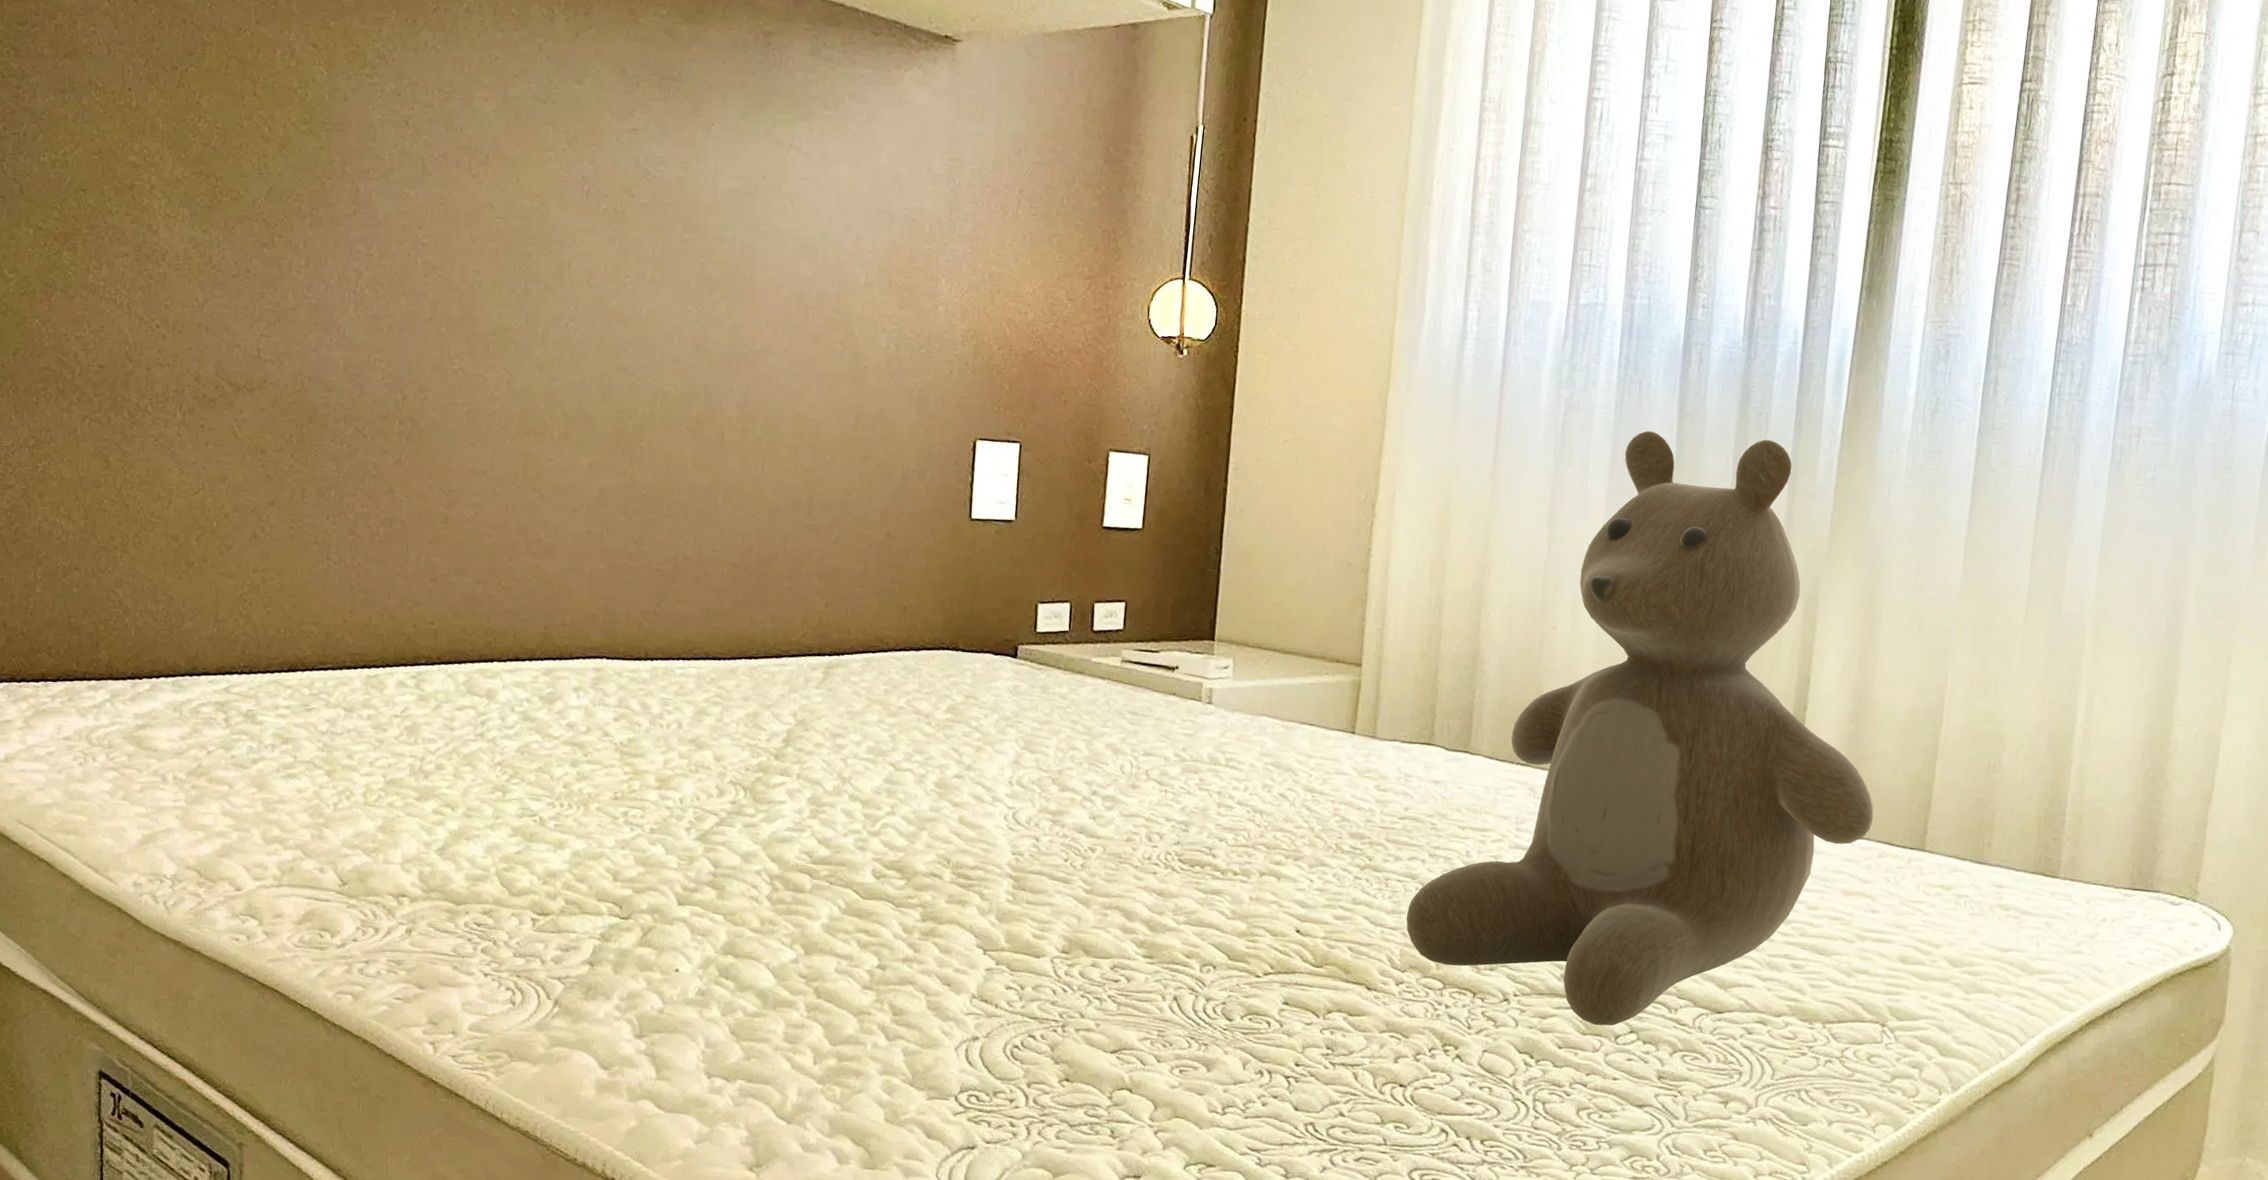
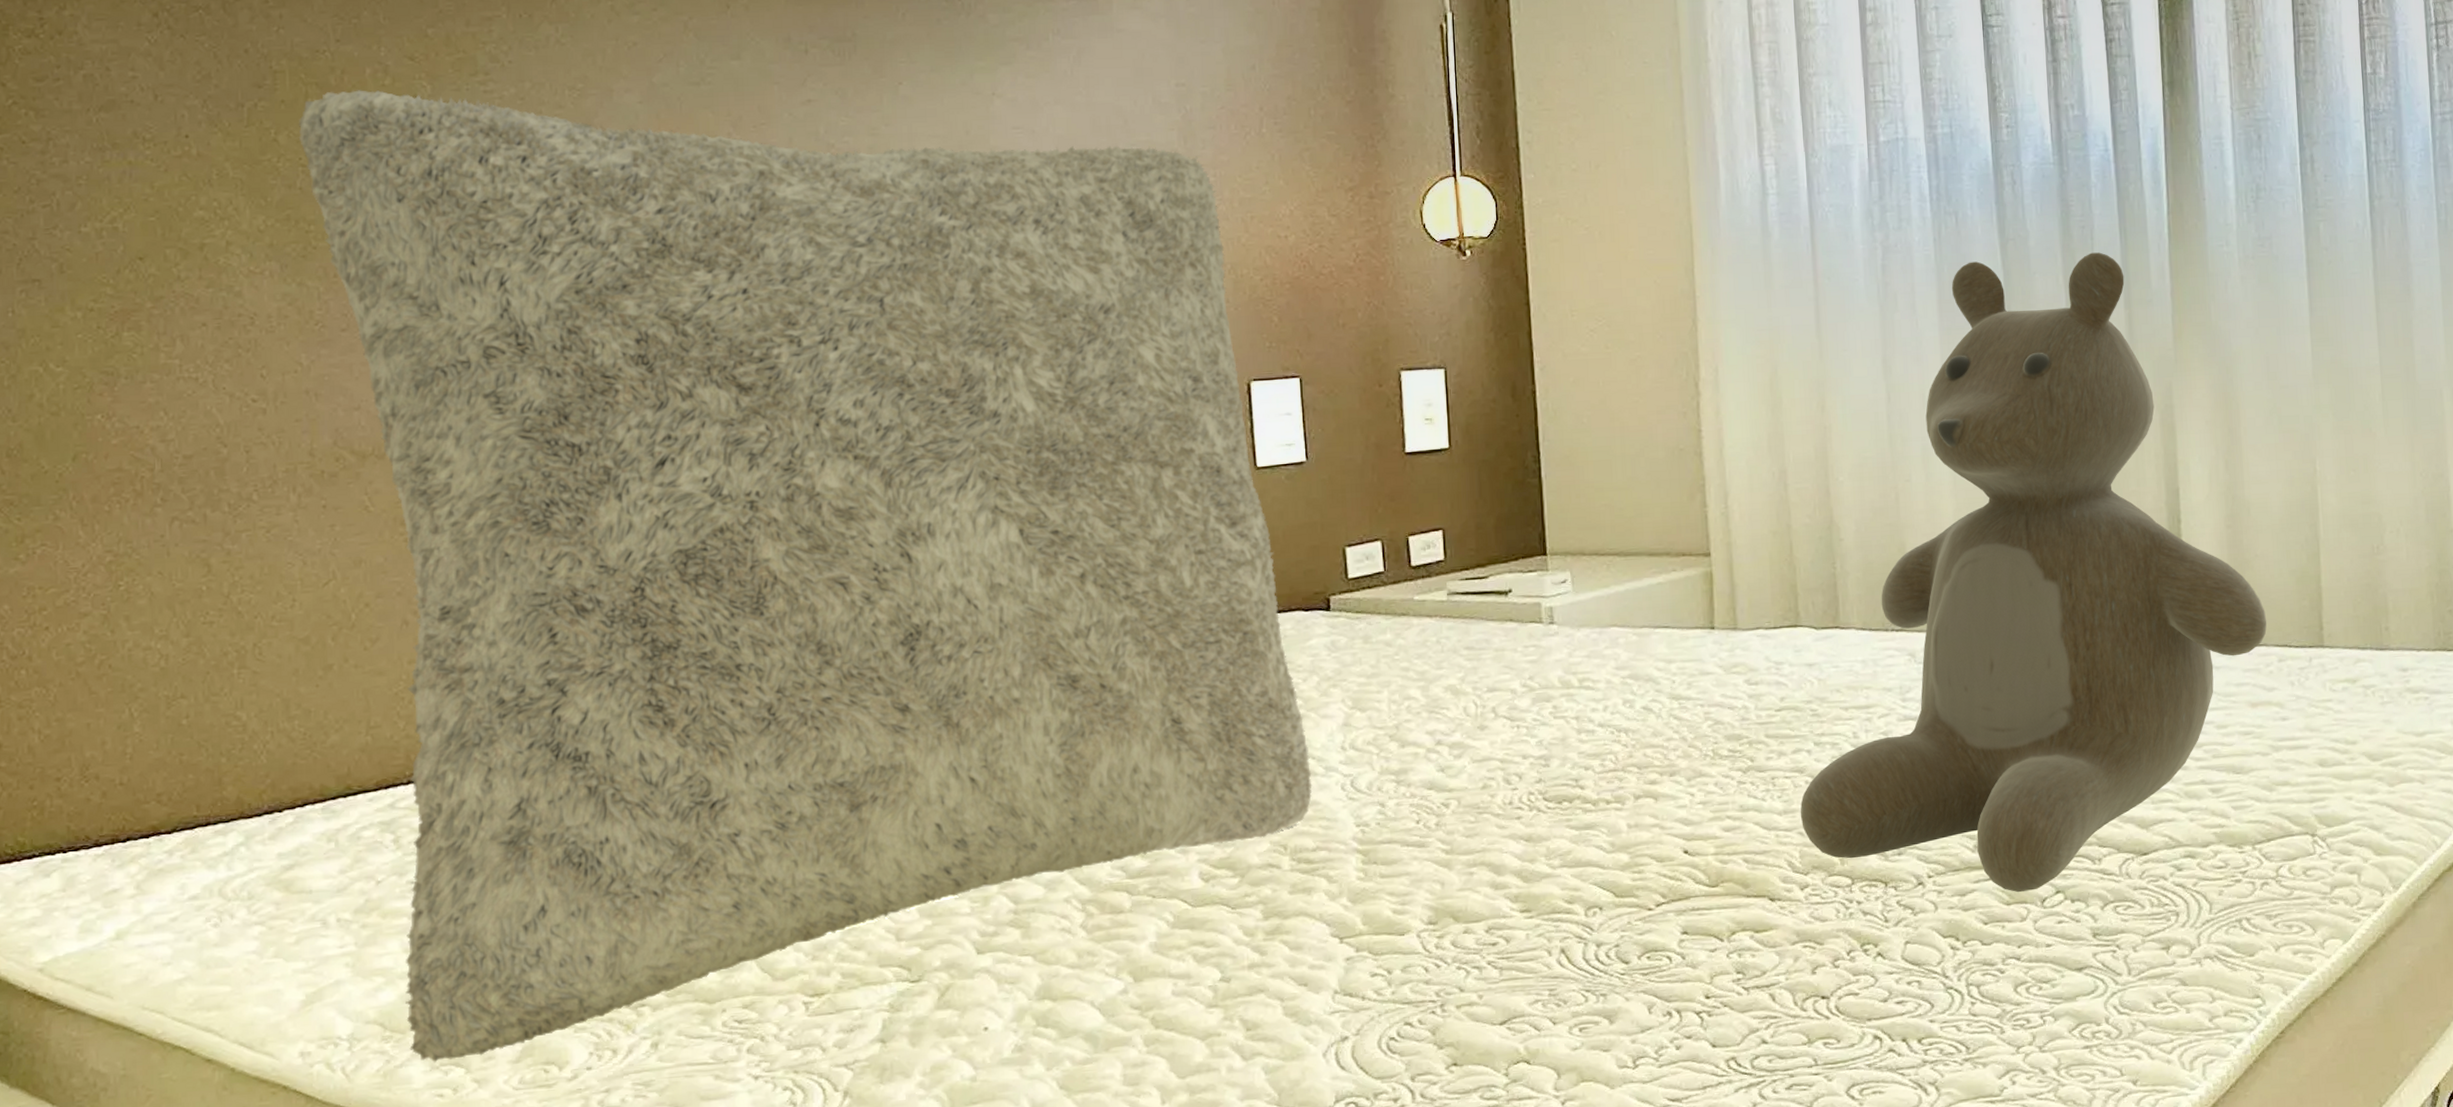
pillow: none [217,66,981,913] -> present [298,90,1312,1063]

